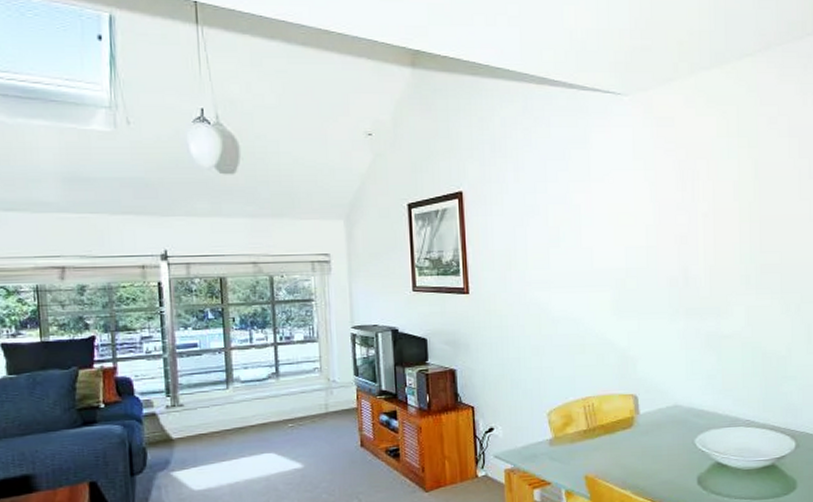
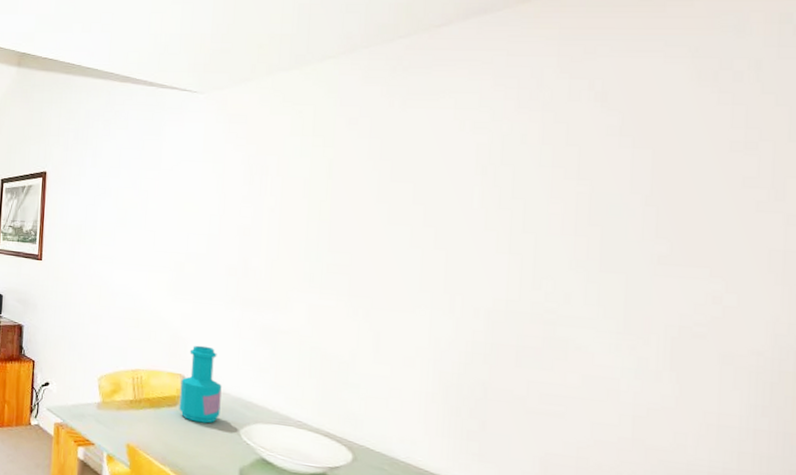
bottle: none [633,361,674,440] -> present [179,345,222,424]

